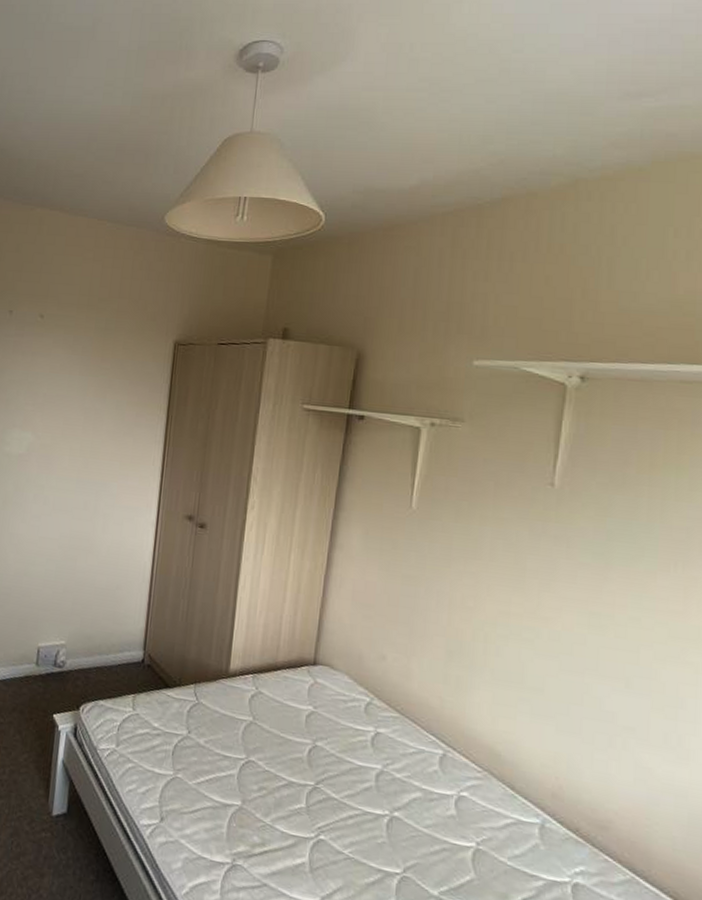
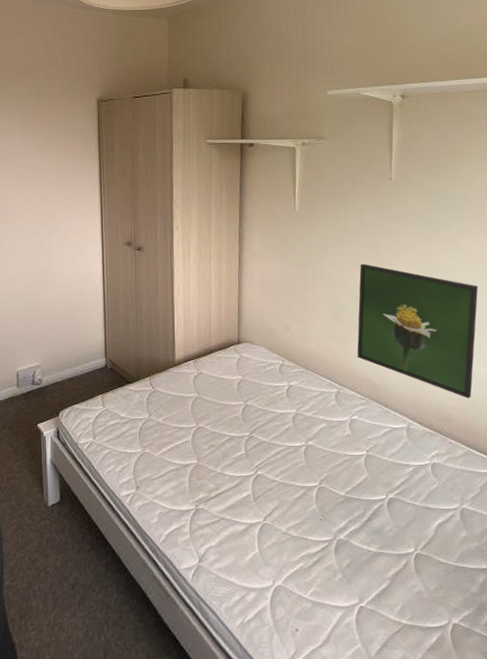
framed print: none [477,590,672,805] -> present [357,264,478,398]

